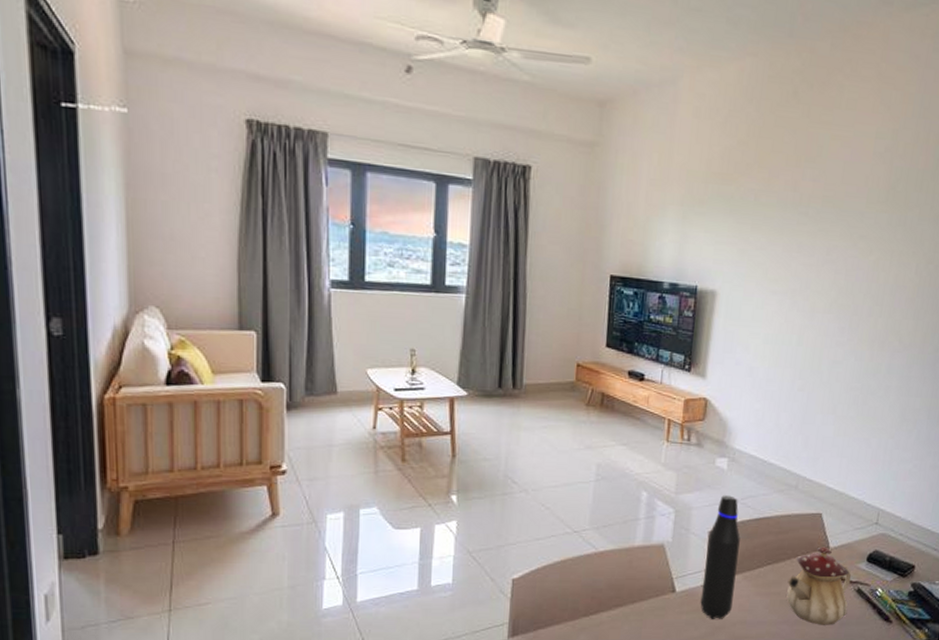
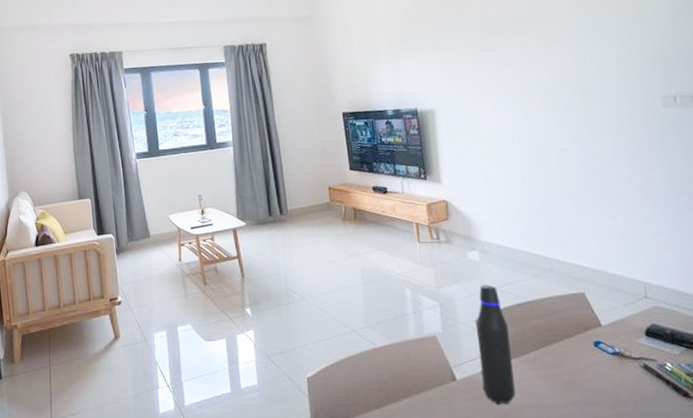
teapot: present [786,547,852,625] -> none [566,325,639,405]

